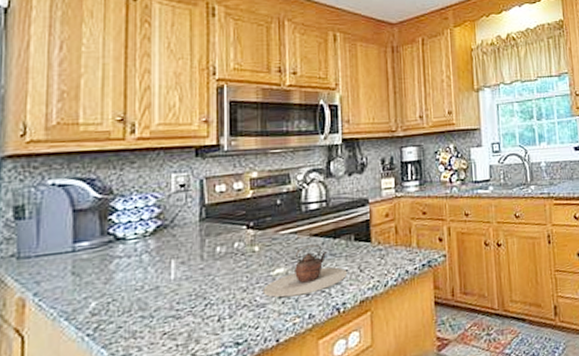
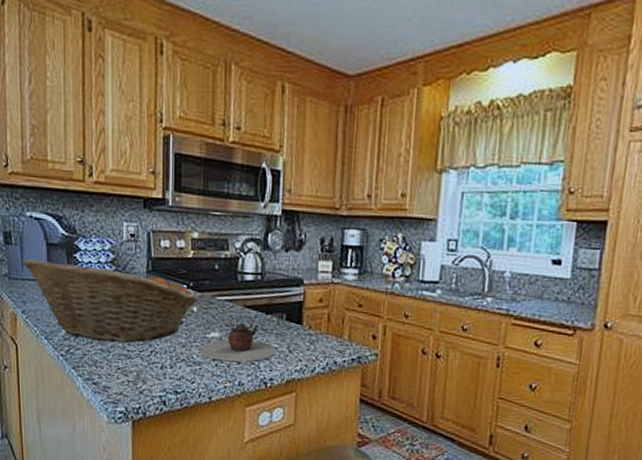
fruit basket: none [38,218,262,310] -> present [22,258,200,343]

